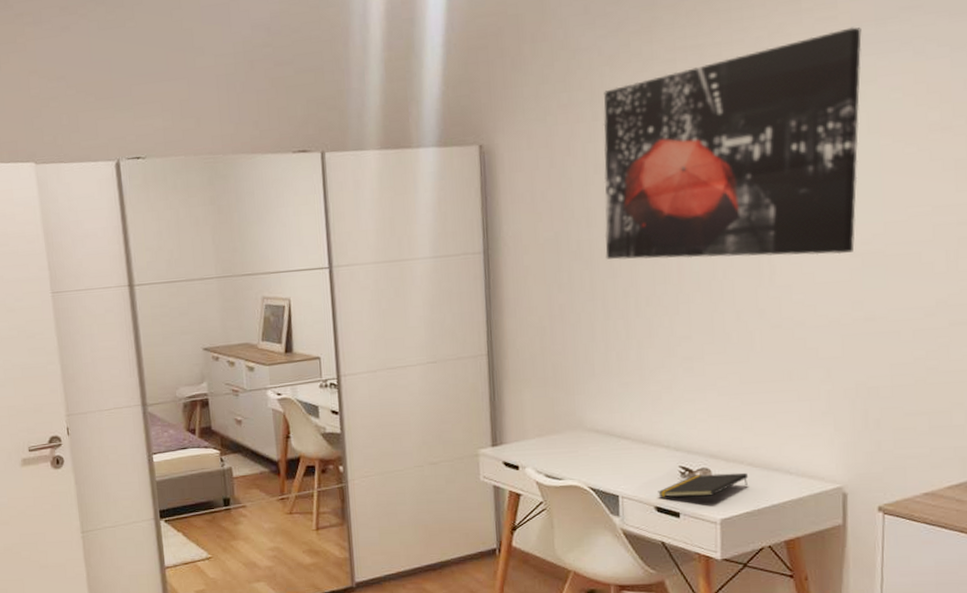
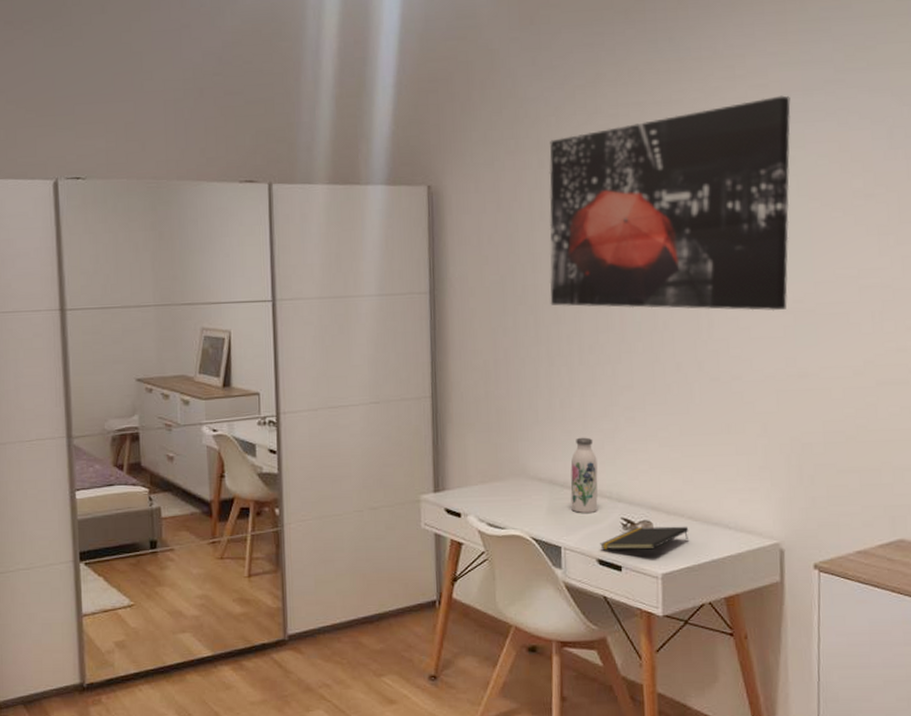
water bottle: none [627,388,656,463] -> present [570,437,598,514]

